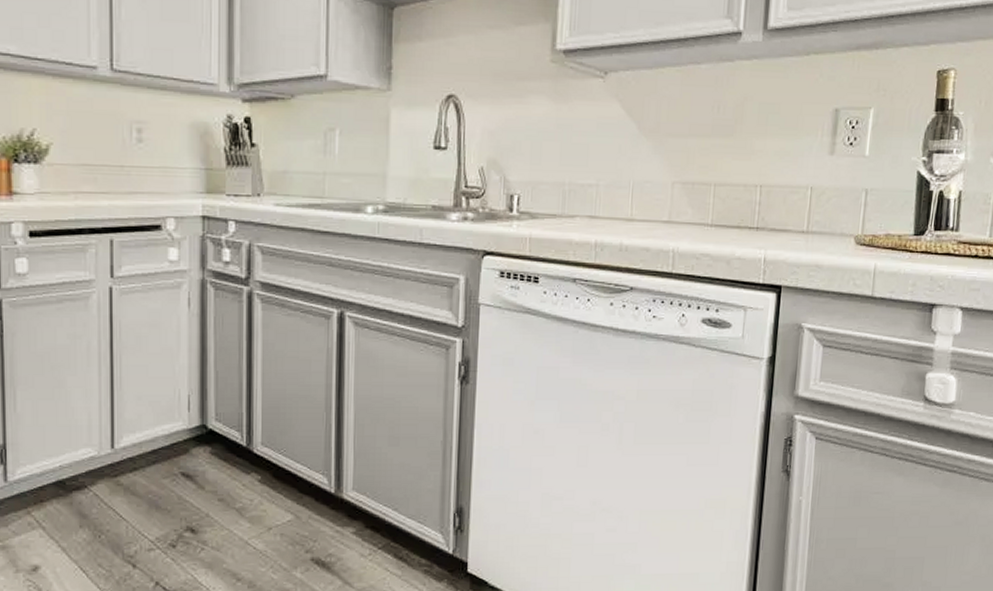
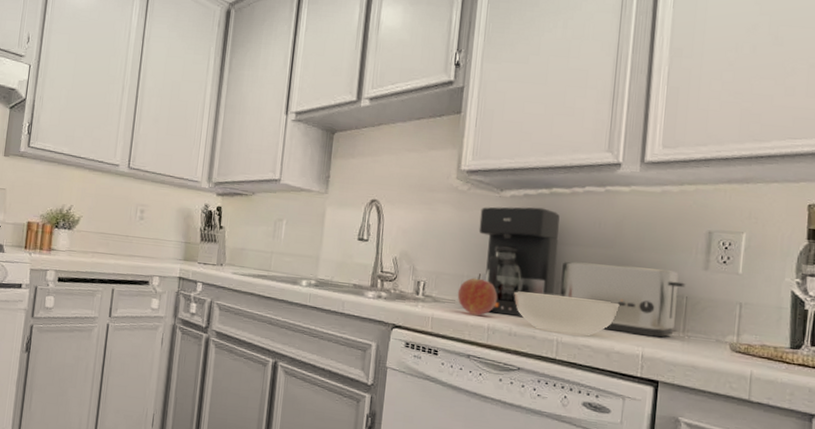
fruit: none [558,179,605,230] -> present [457,273,497,316]
coffee maker: none [580,92,674,227] -> present [478,206,560,316]
bowl: none [622,196,741,245] -> present [513,291,620,337]
toaster: none [675,156,811,236] -> present [560,261,686,337]

